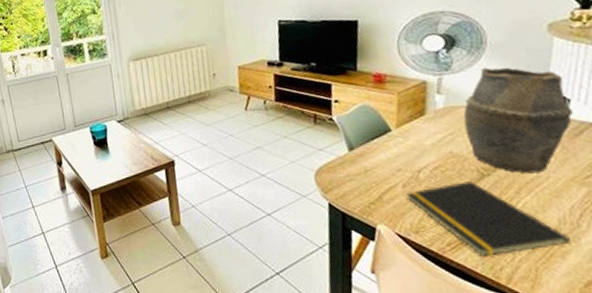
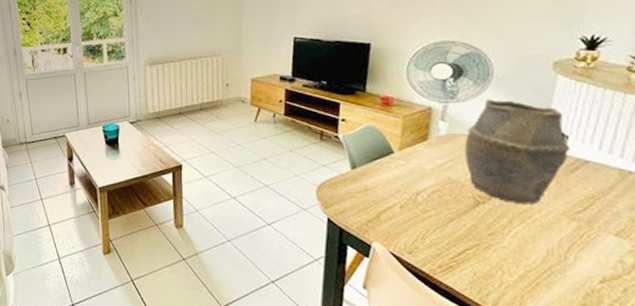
notepad: present [406,181,571,257] -> none [403,207,557,281]

